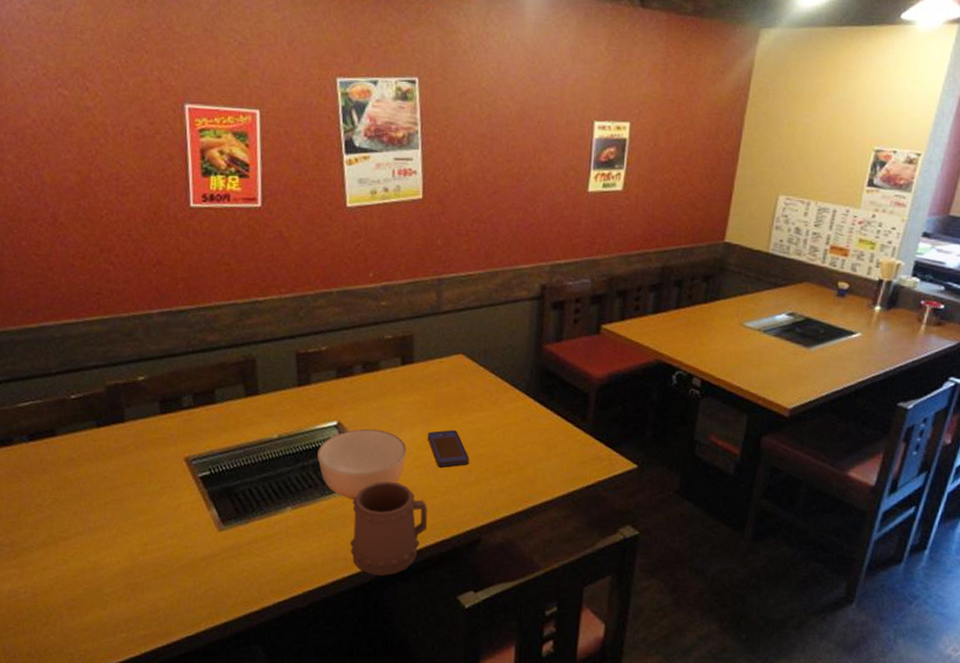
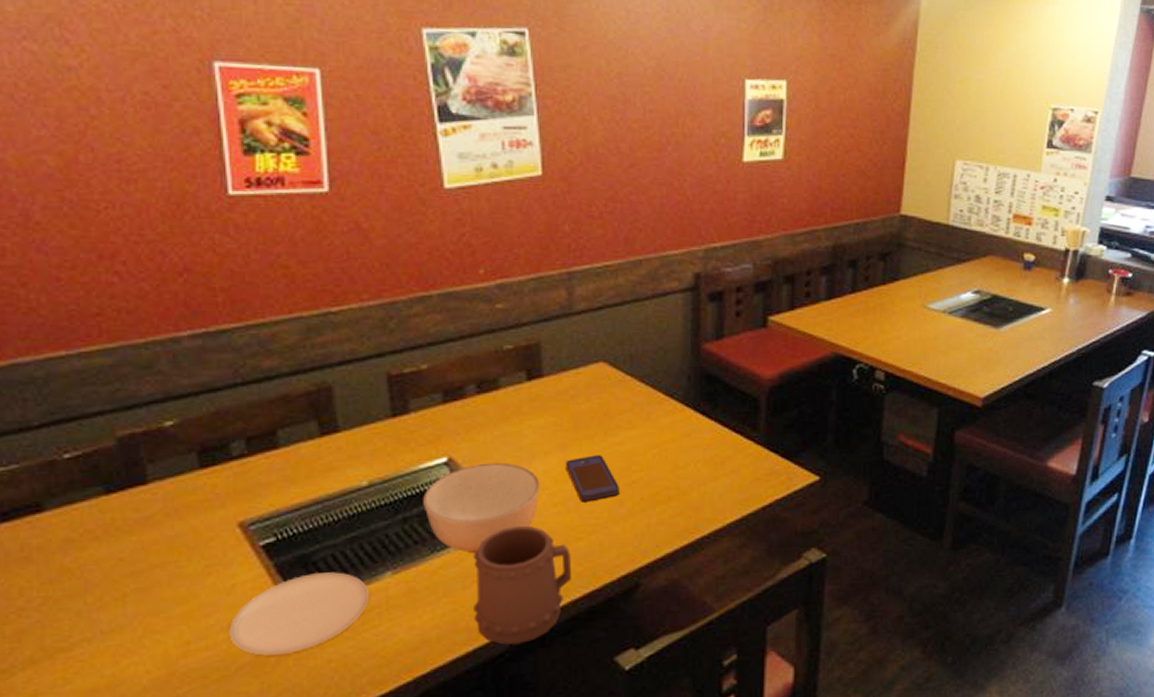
plate: none [174,502,275,562] -> present [229,572,370,657]

